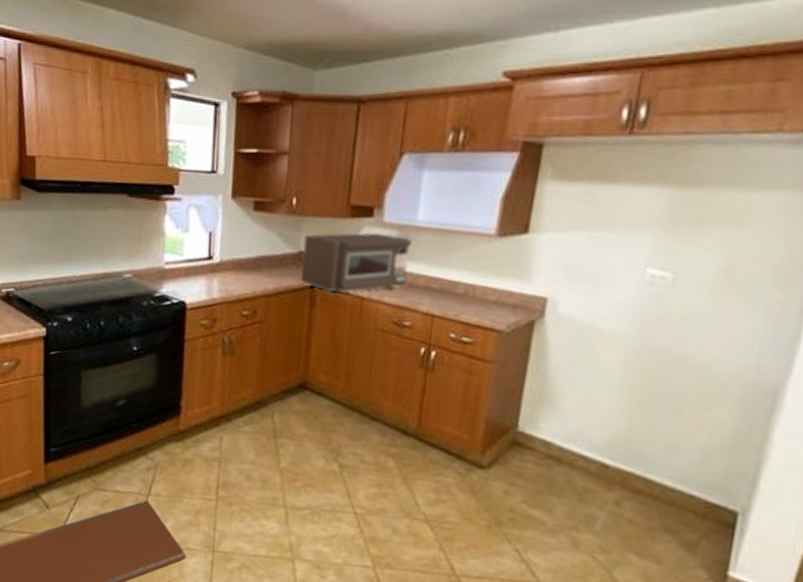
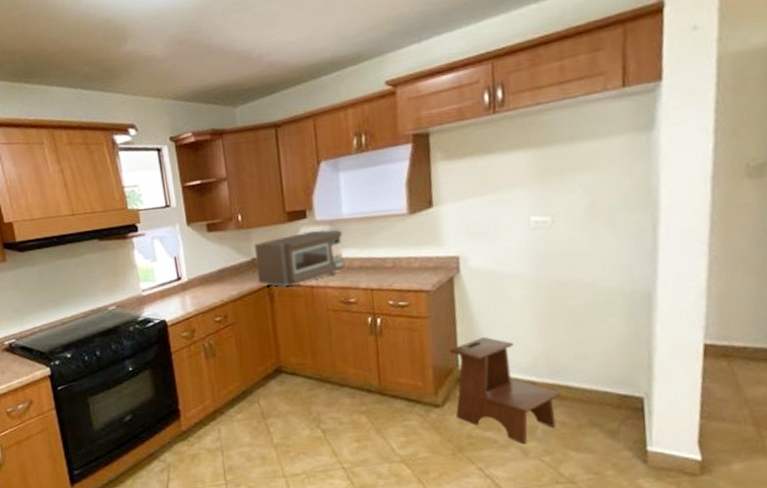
step stool: none [502,399,635,534] -> present [449,337,560,444]

